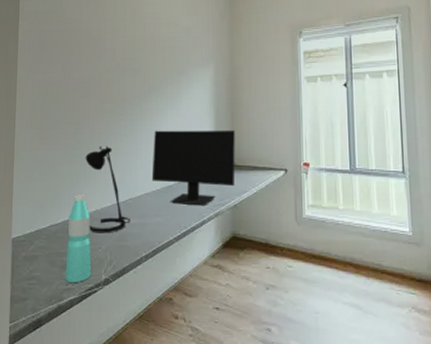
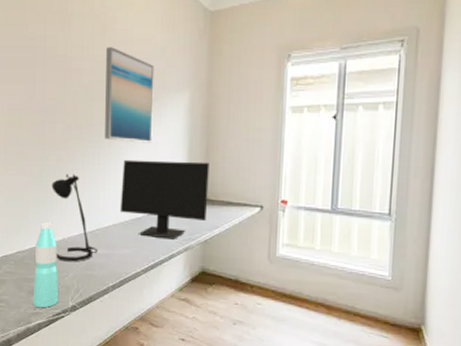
wall art: none [136,29,181,114] -> present [105,47,154,143]

